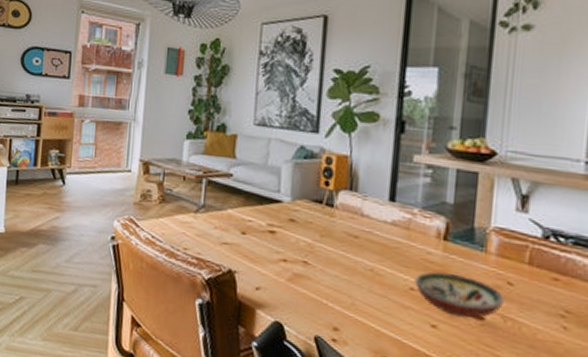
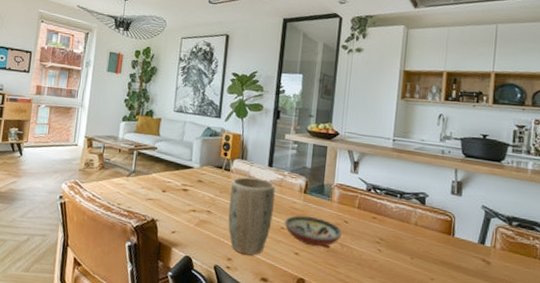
plant pot: none [332,215,401,325] -> present [228,177,276,255]

